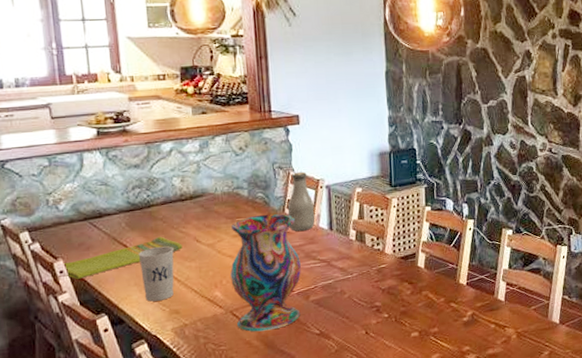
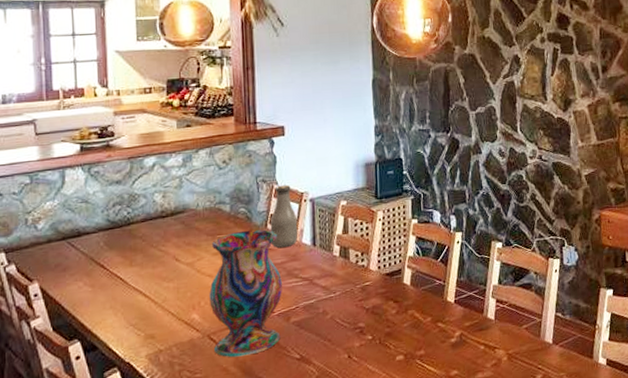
dish towel: present [64,236,183,279] -> none [39,255,161,303]
cup: present [138,246,174,302] -> none [115,266,152,326]

